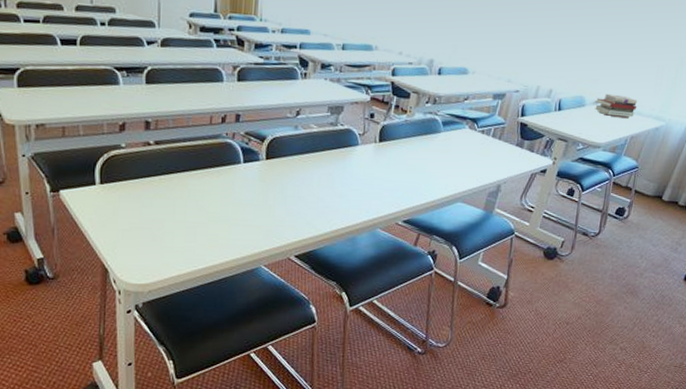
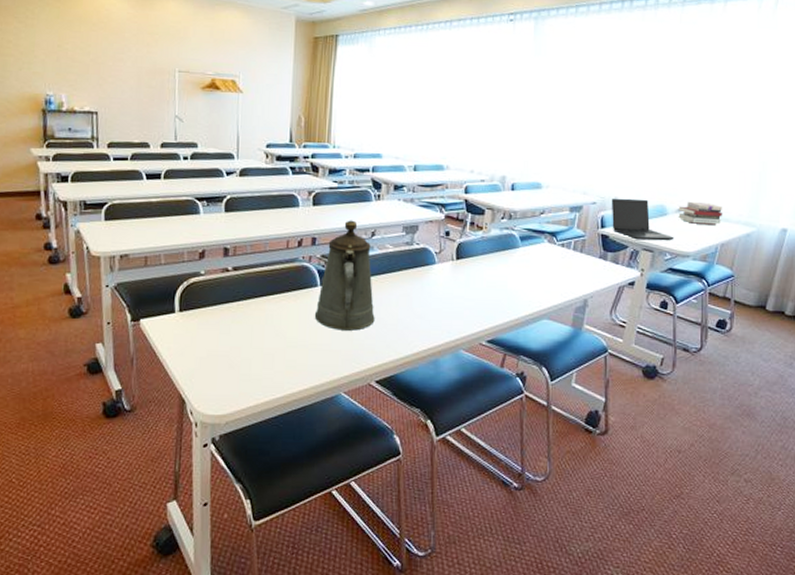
coffee pot: none [237,97,297,208] -> present [314,220,375,331]
laptop: none [531,87,589,131] -> present [611,198,674,240]

